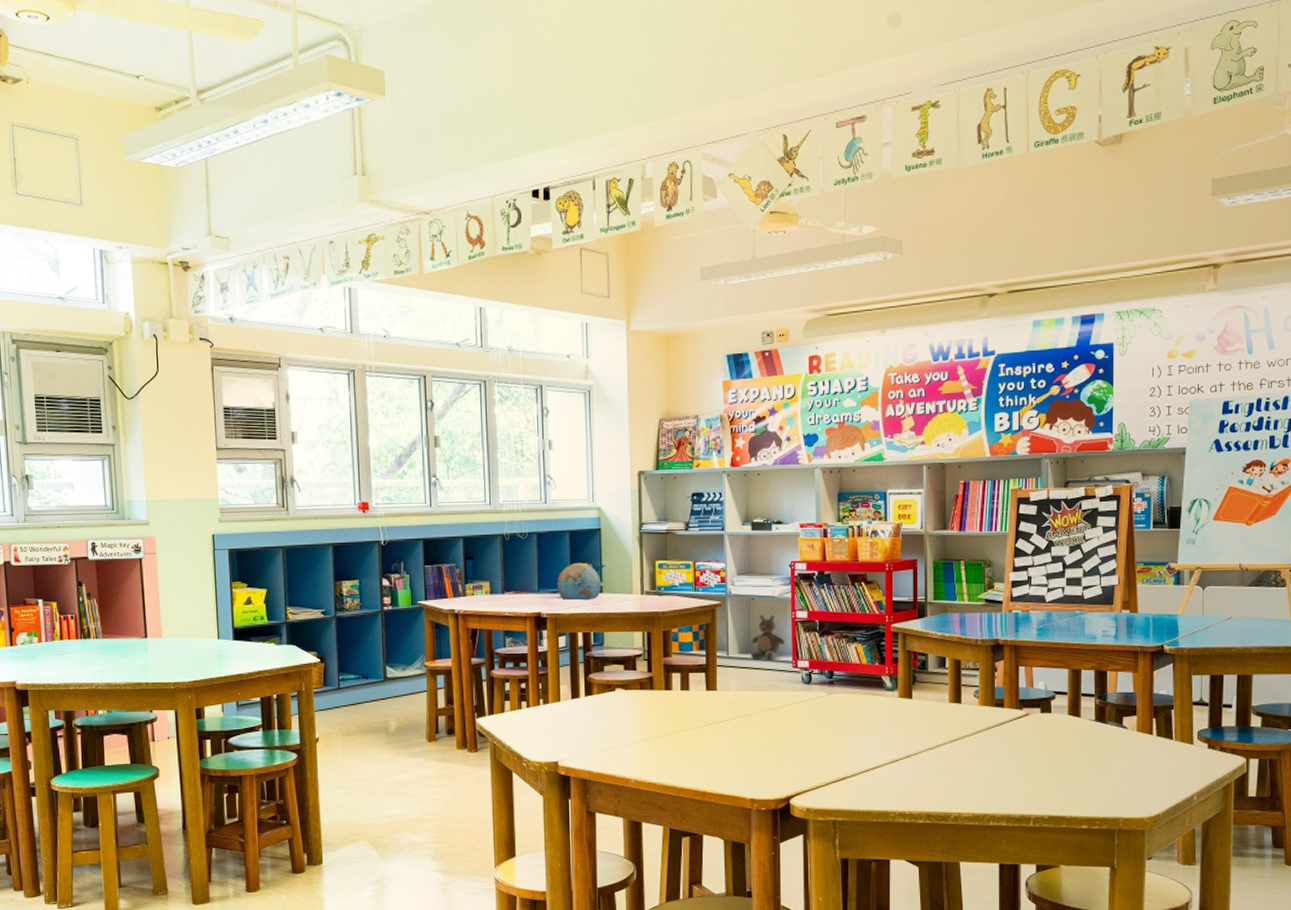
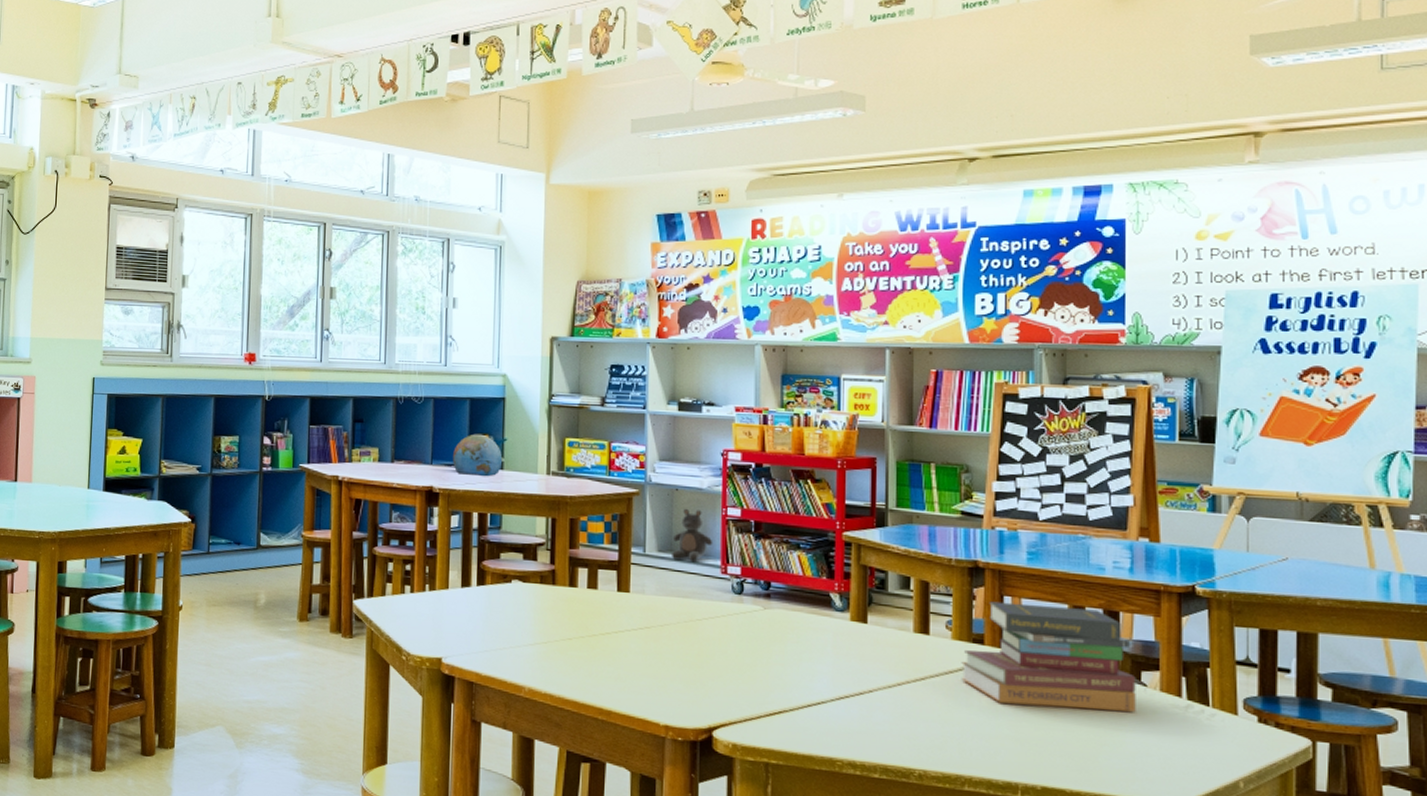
books: none [986,671,1119,753] -> present [961,601,1136,712]

